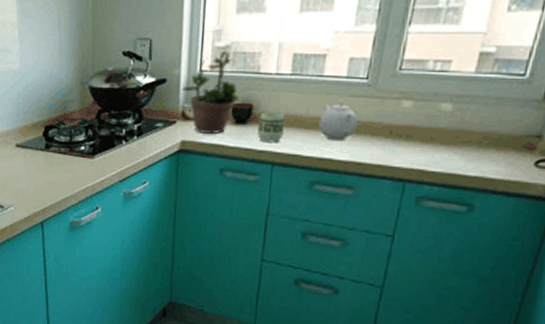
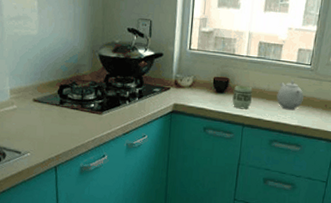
potted plant: present [182,50,241,134] -> none [175,34,220,100]

